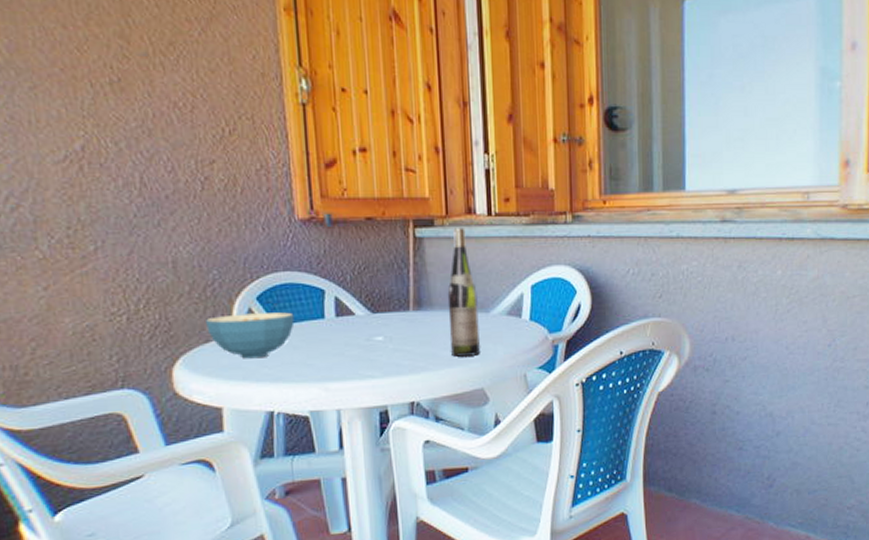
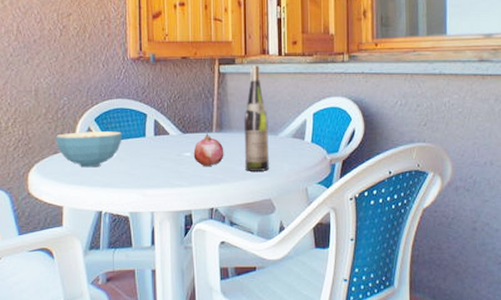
fruit: none [386,311,425,353] -> present [193,132,224,167]

